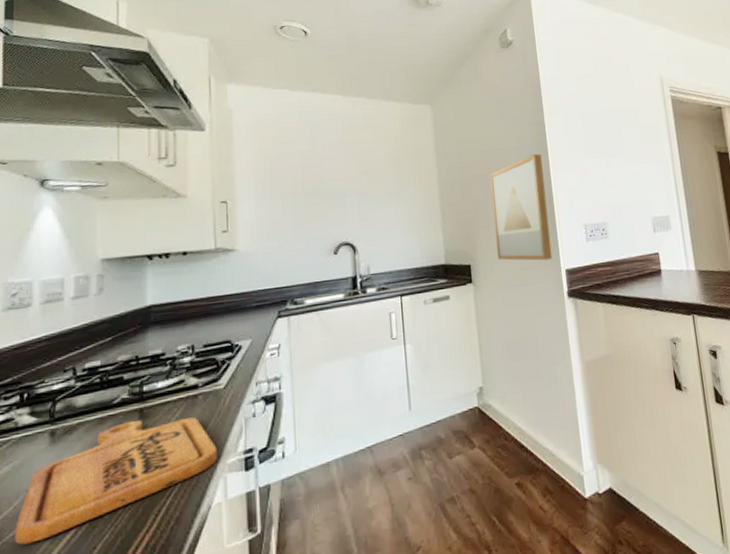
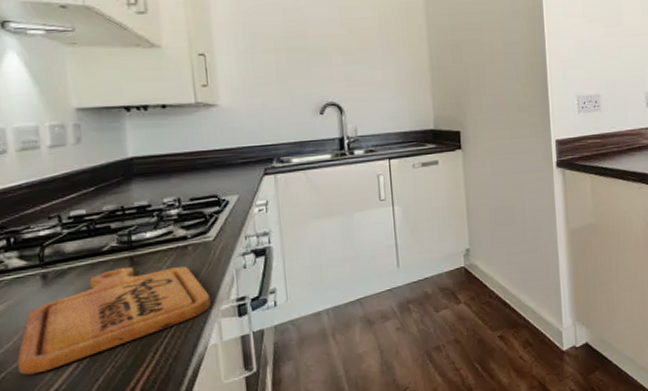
wall art: present [490,153,553,261] -> none [482,19,543,130]

